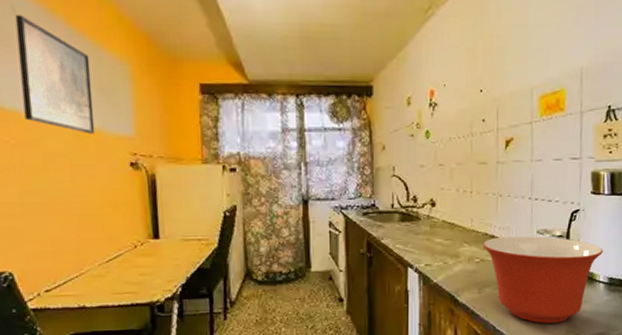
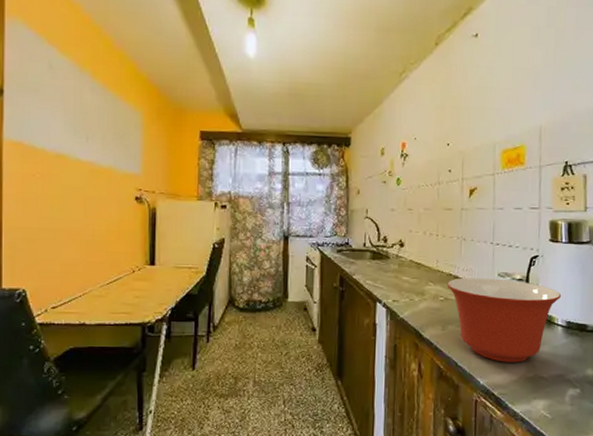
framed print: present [15,15,95,134] -> none [50,70,109,171]

